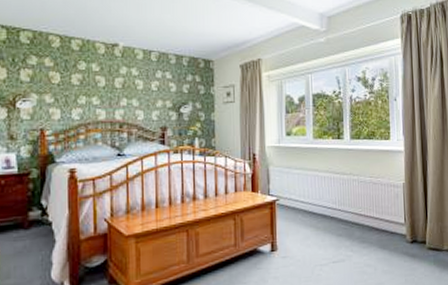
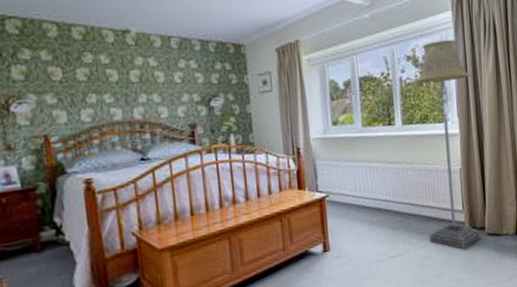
floor lamp: none [364,64,421,261] -> present [415,40,480,250]

